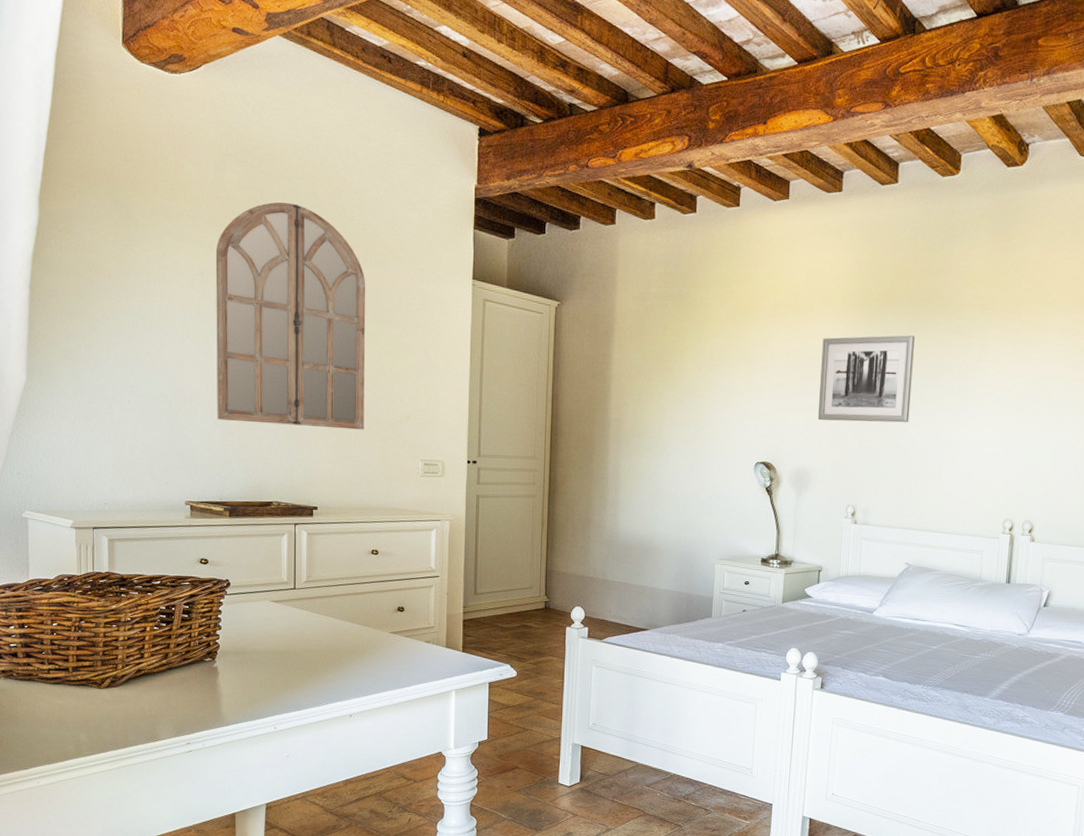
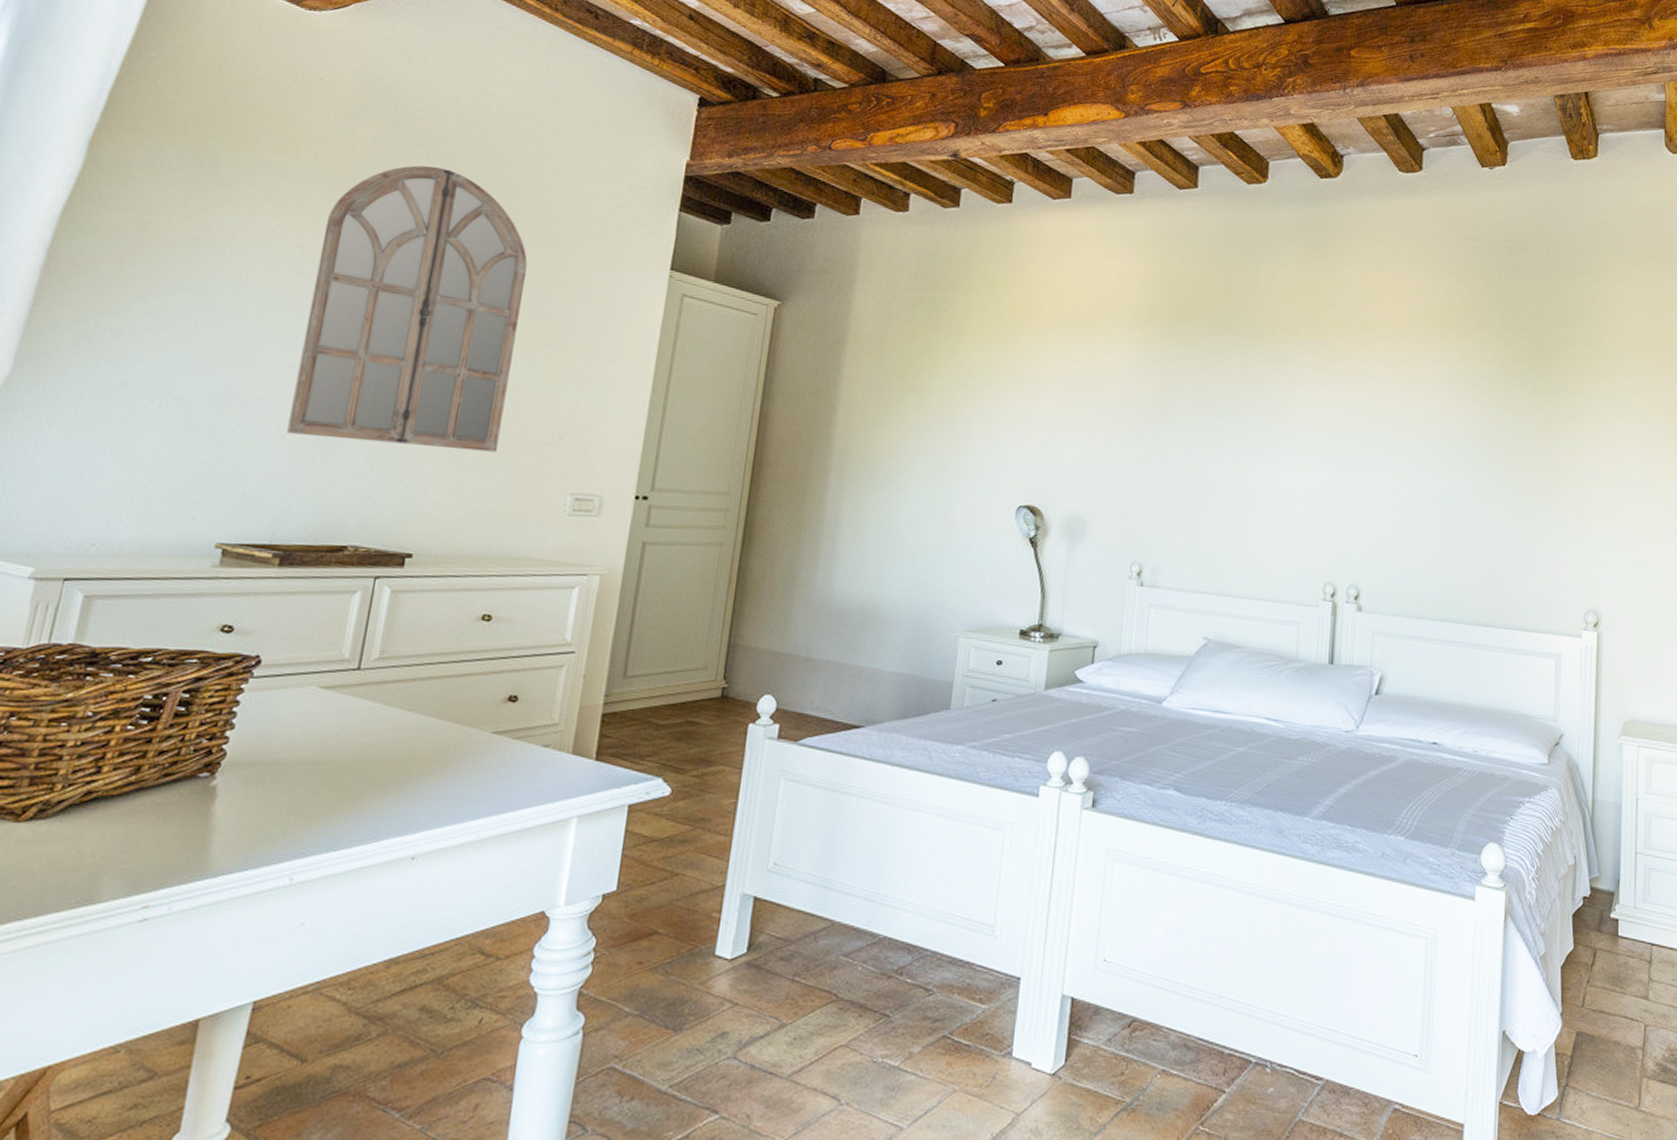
wall art: present [817,335,915,423] -> none [1097,357,1216,462]

